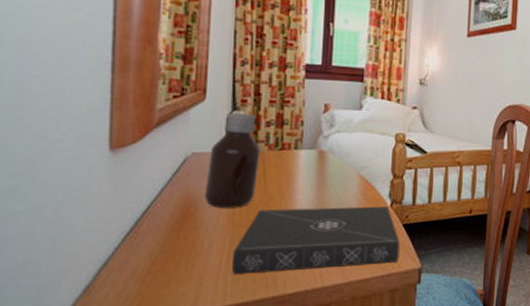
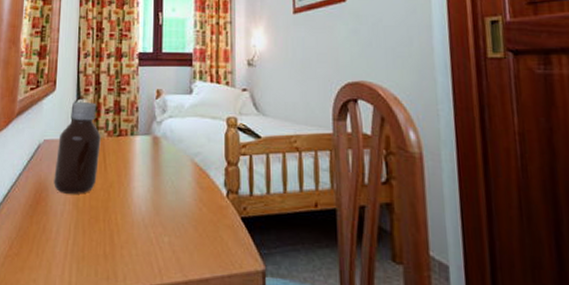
book: present [232,206,400,274] -> none [77,196,239,264]

